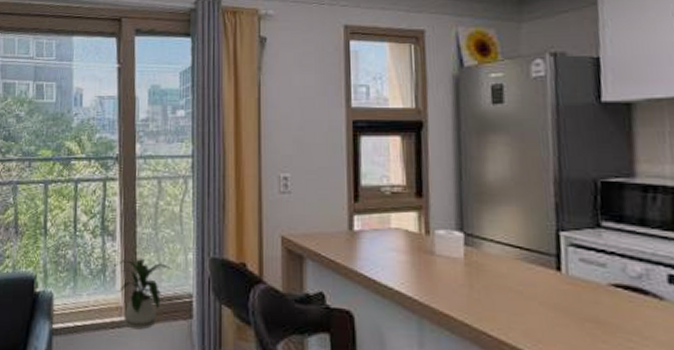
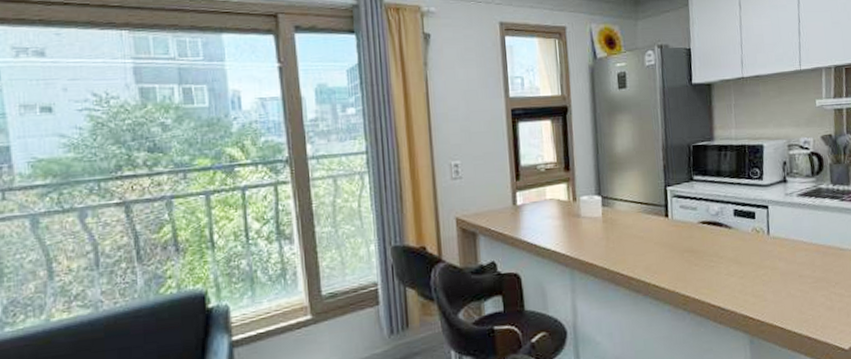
house plant: present [114,258,173,330] -> none [295,256,356,326]

